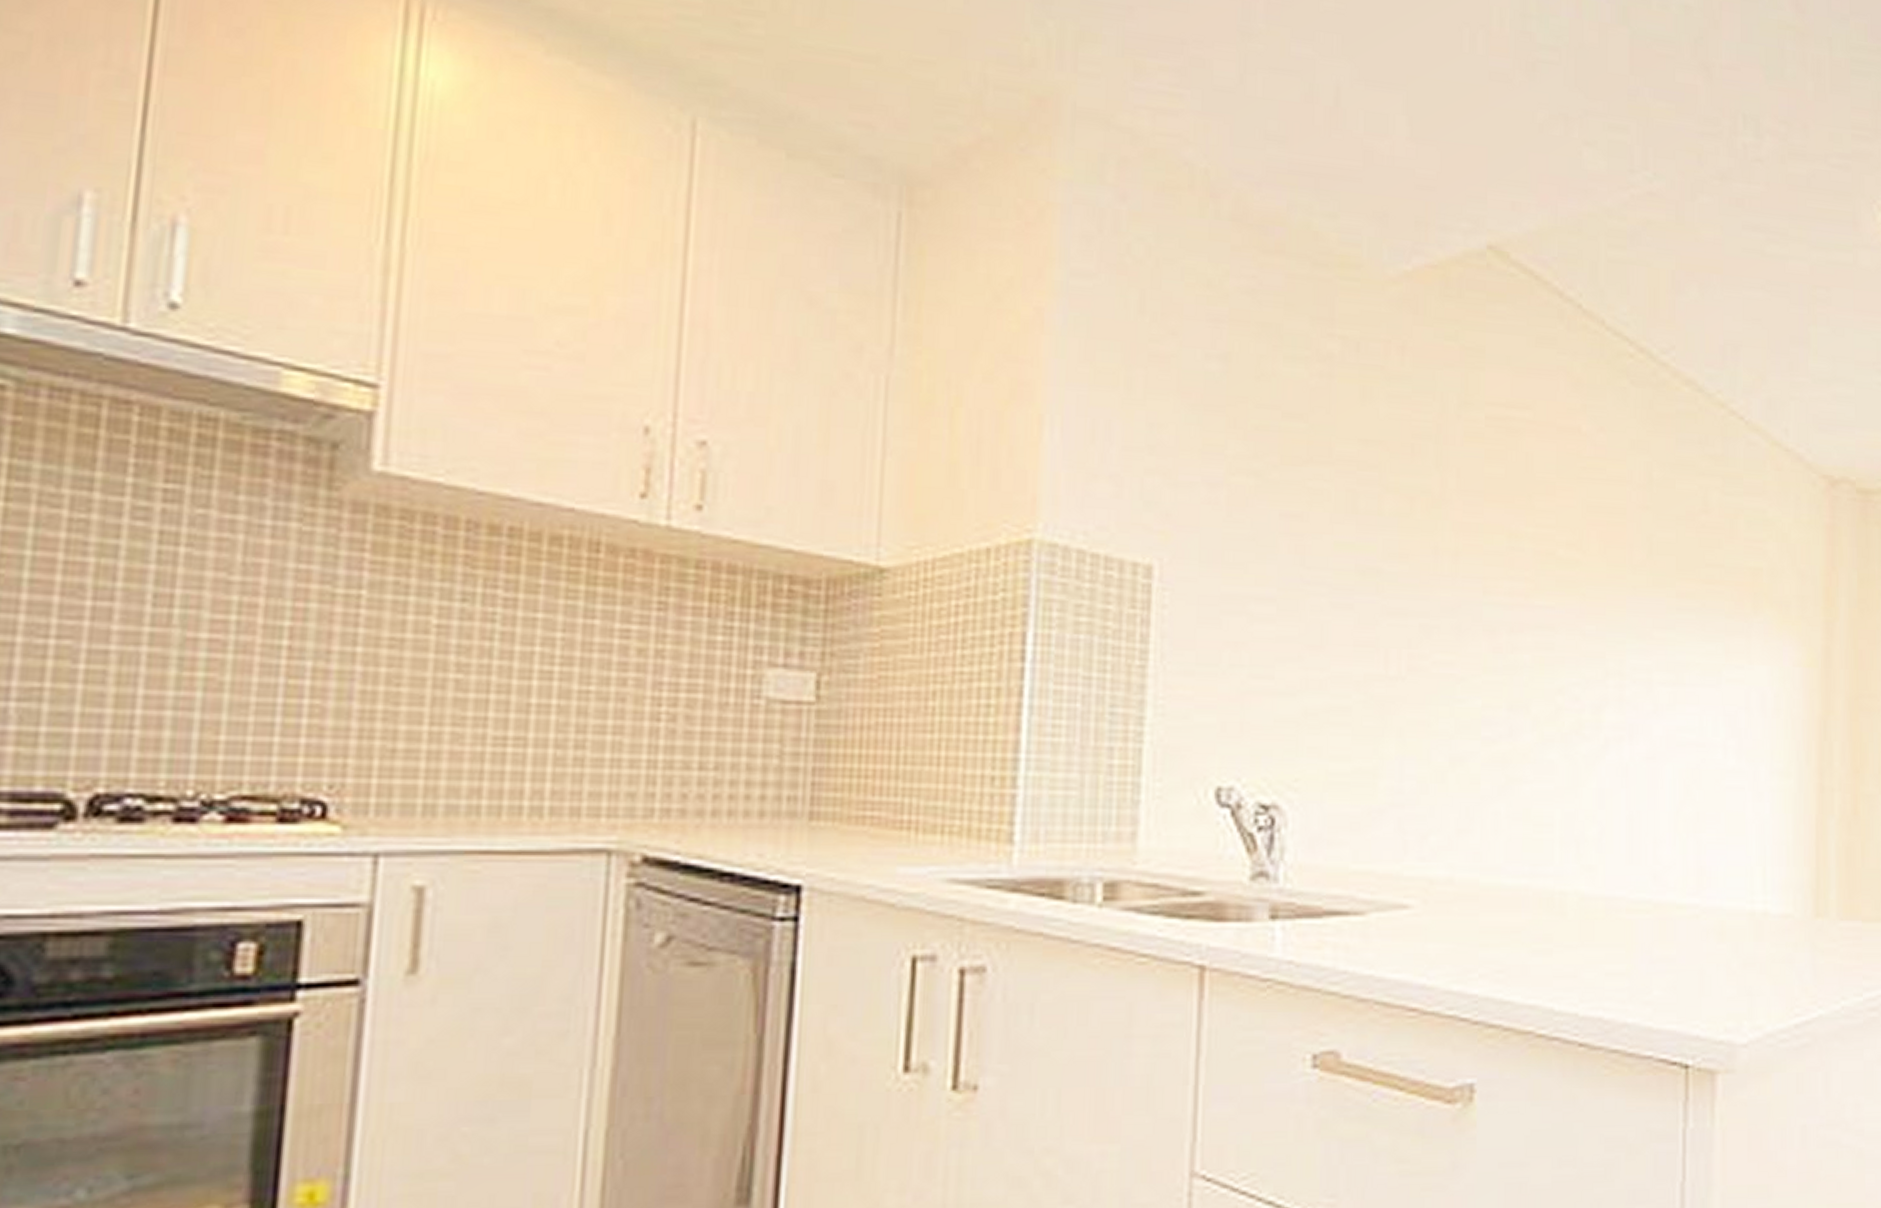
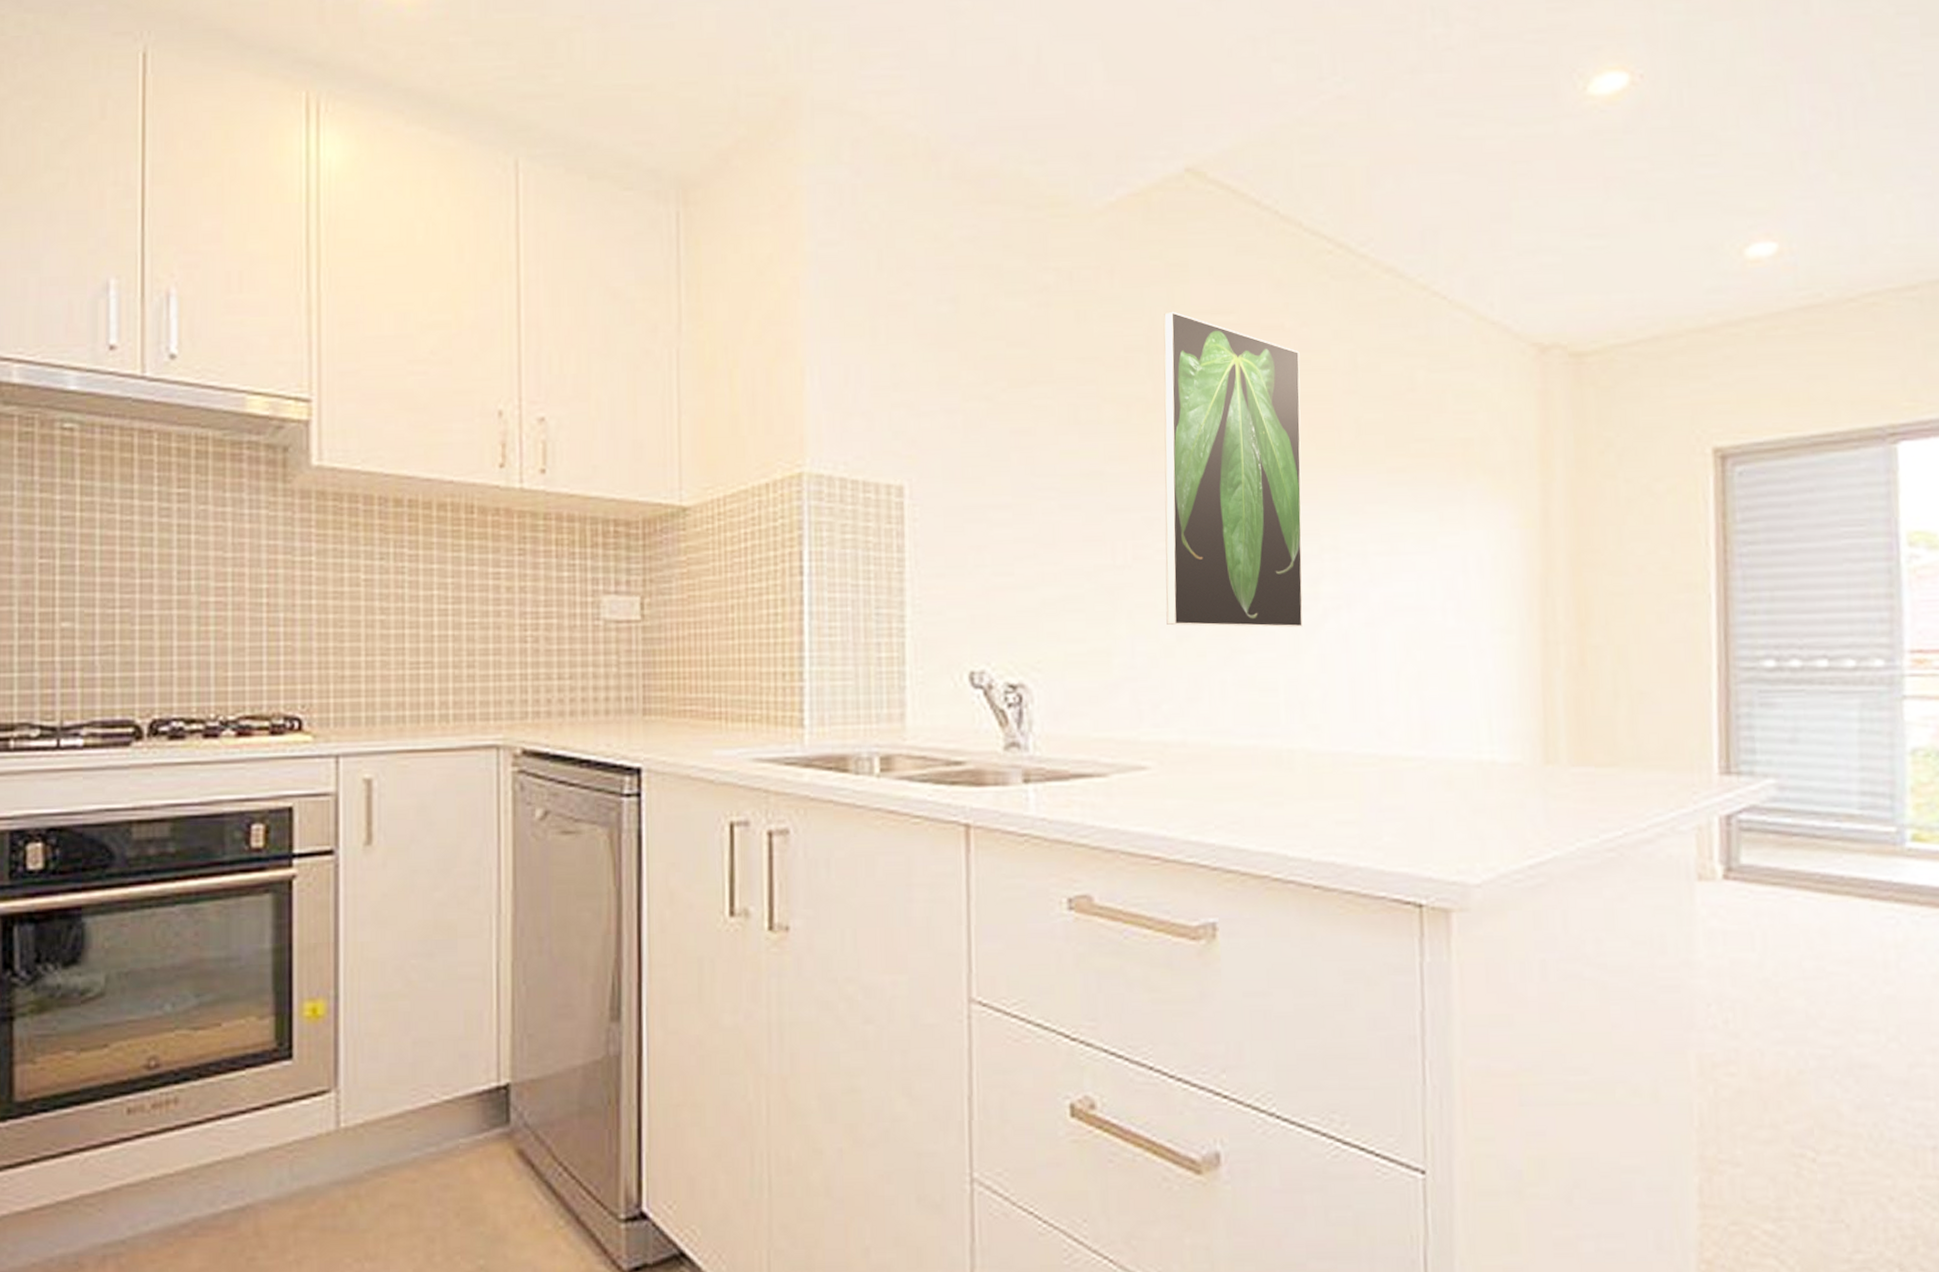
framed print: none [1440,399,1595,757] -> present [1163,311,1303,628]

